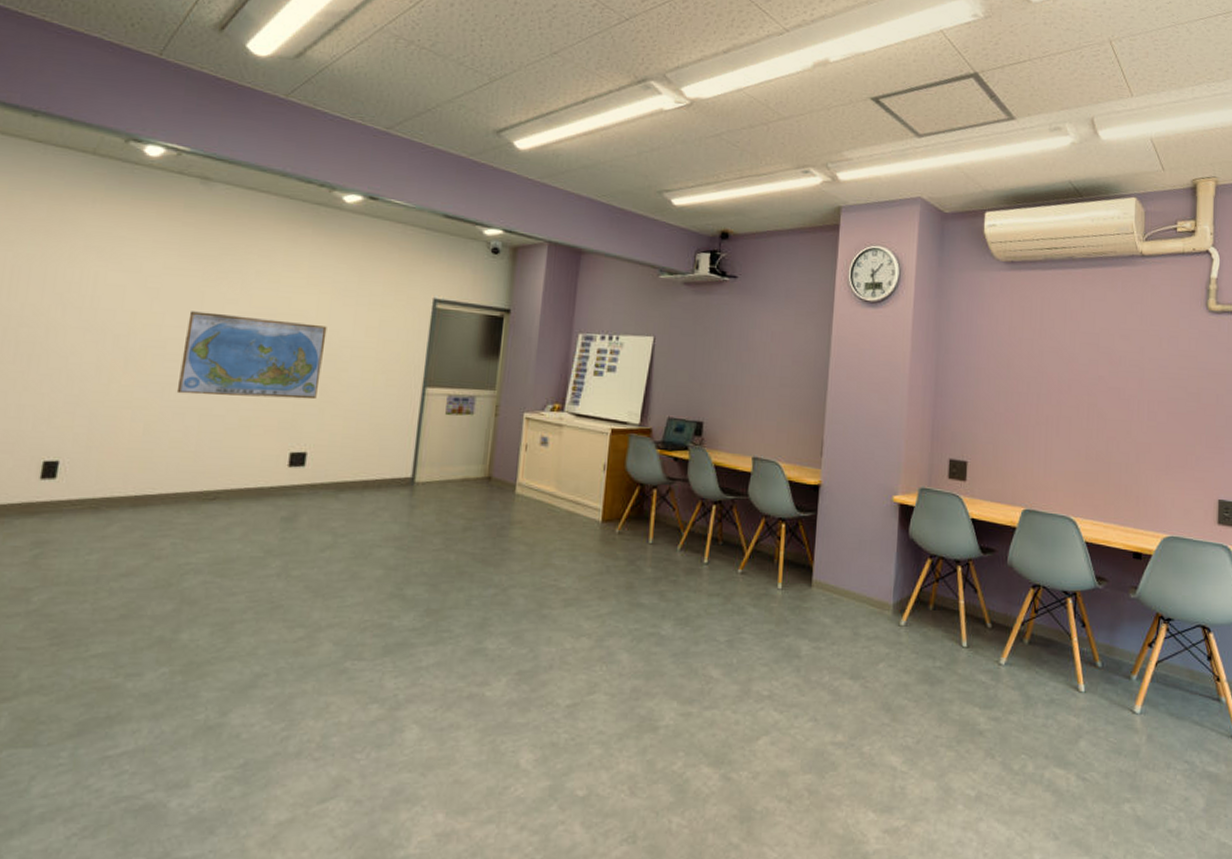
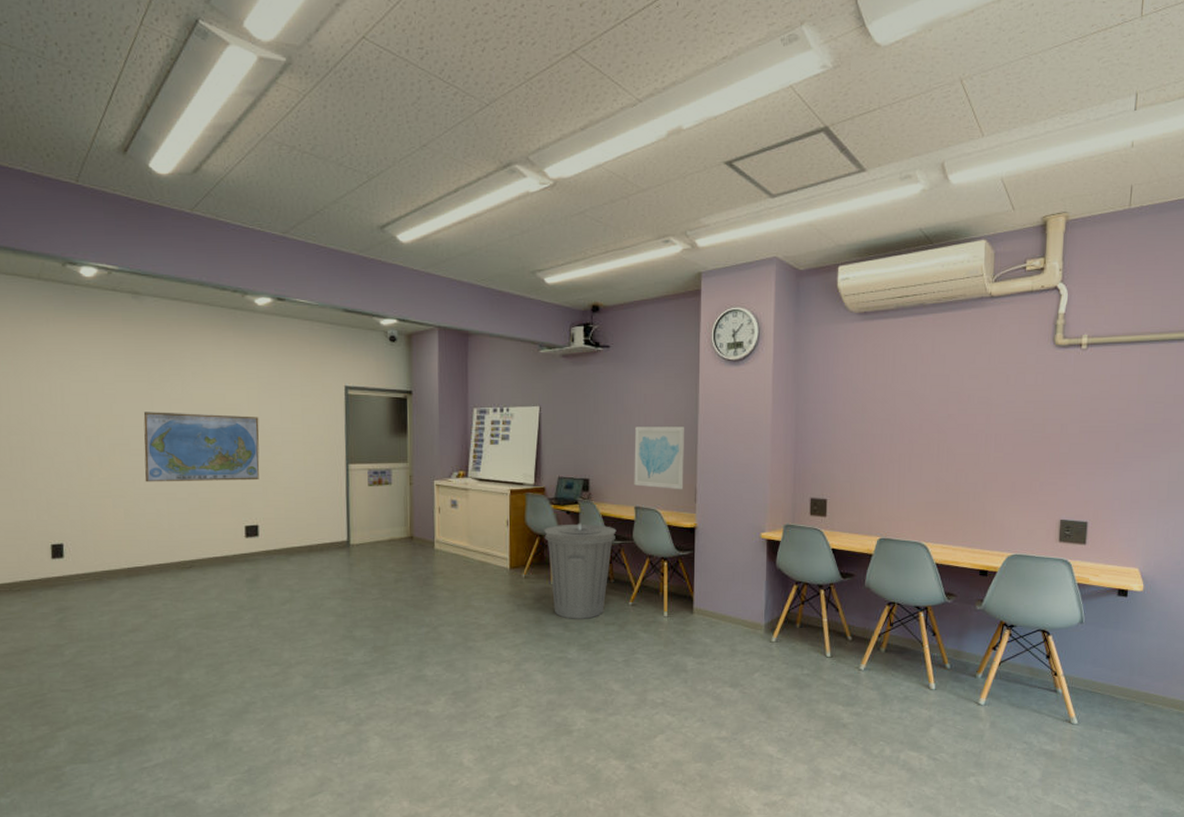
trash can: none [645,471,730,587] -> present [544,522,617,619]
wall art: none [753,367,813,440] -> present [634,427,684,489]

